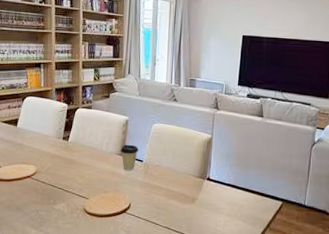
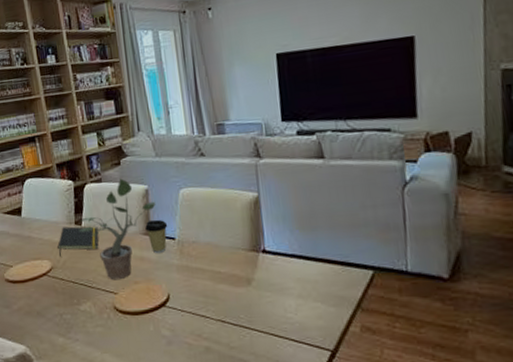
notepad: none [44,140,82,164] -> present [57,226,99,257]
potted plant: none [65,108,133,188] -> present [78,178,156,280]

